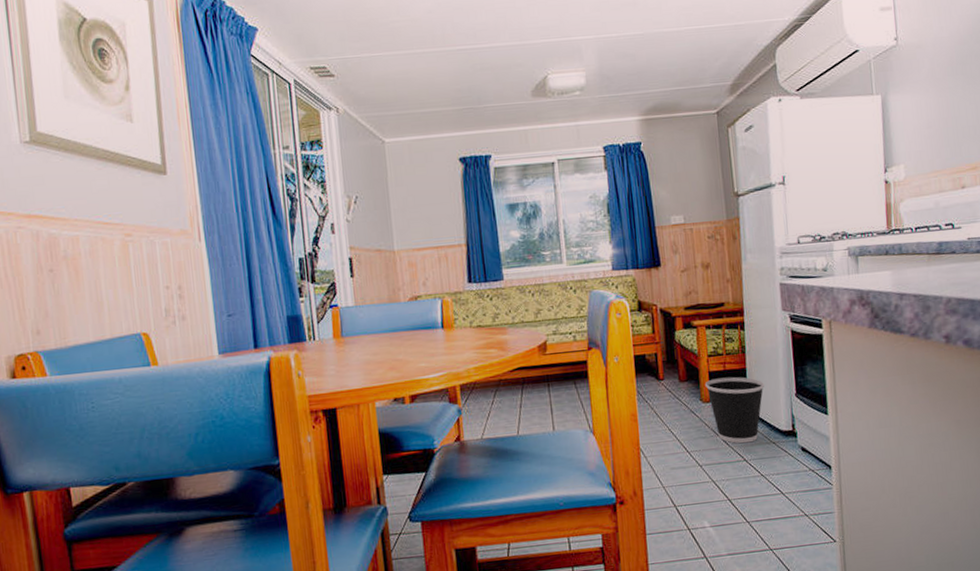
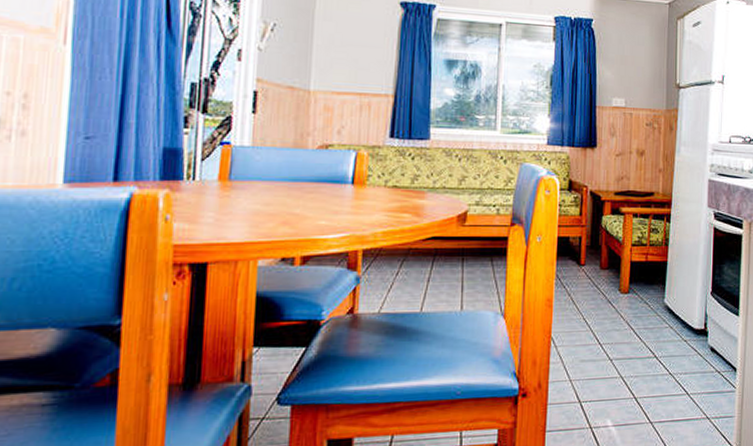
wastebasket: present [705,377,764,444] -> none [625,269,683,339]

